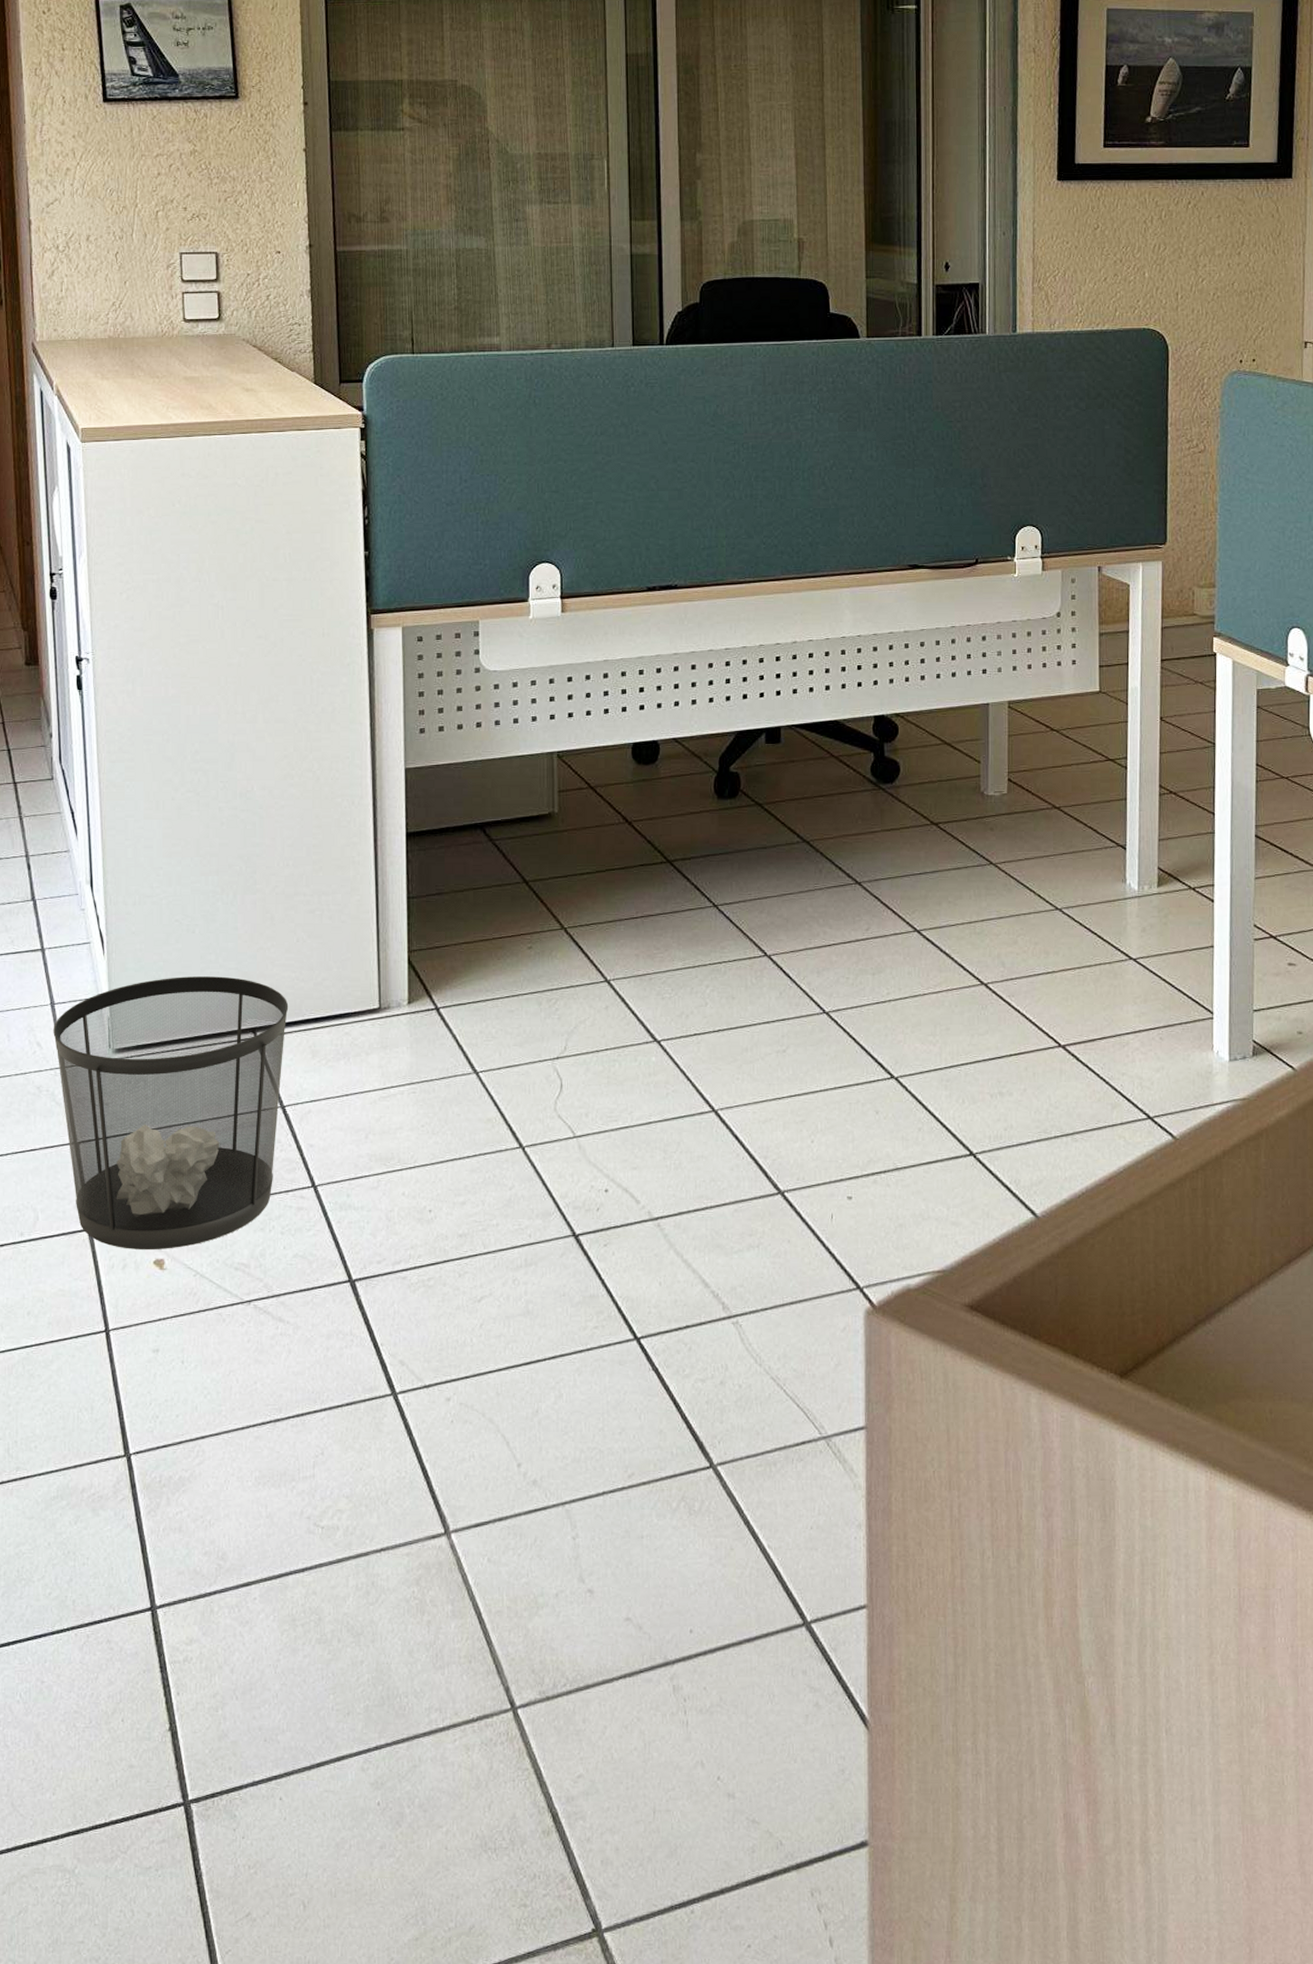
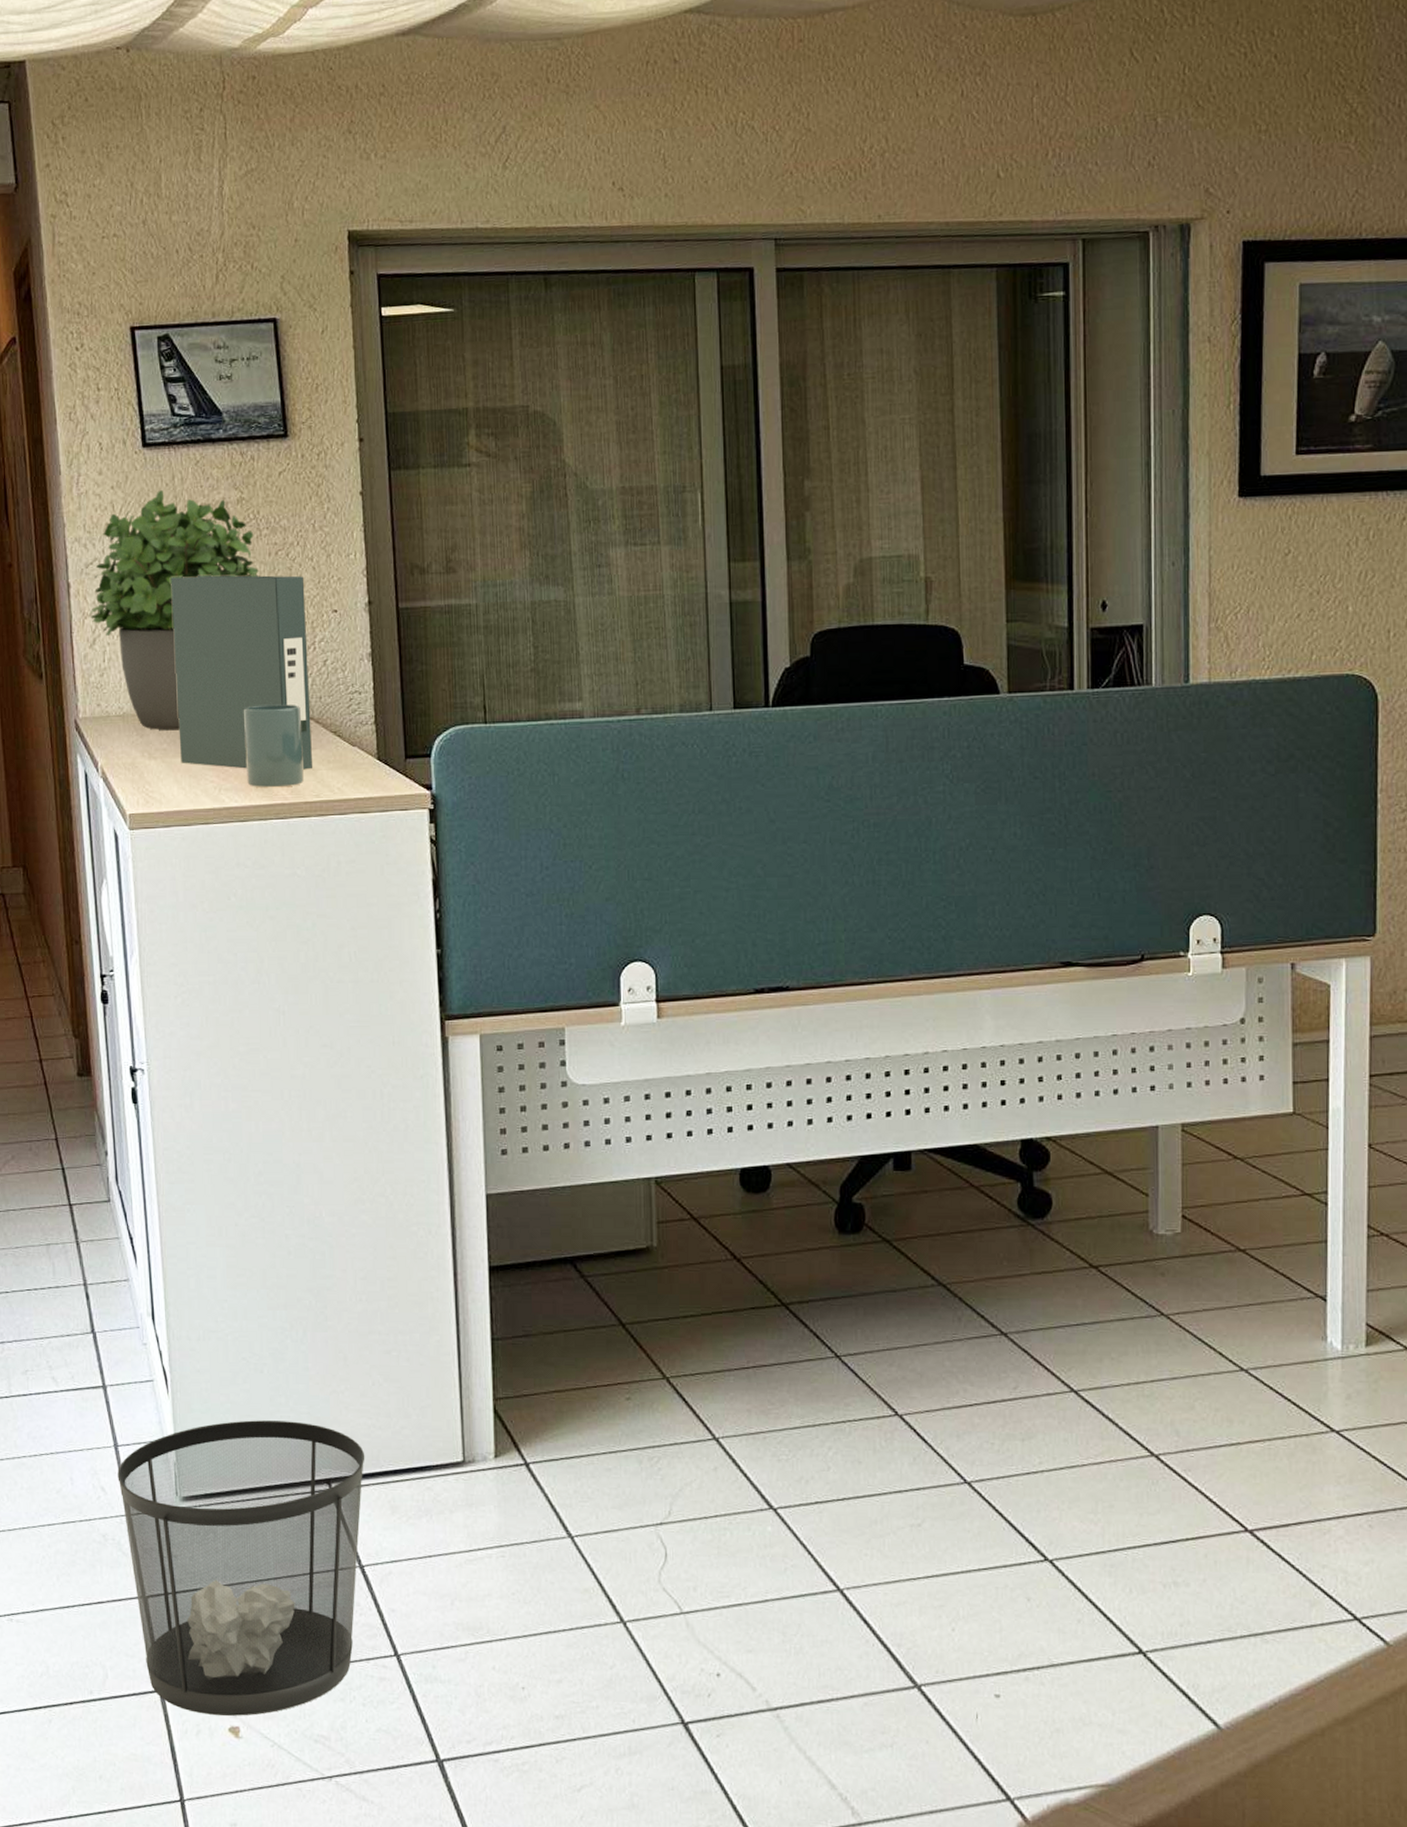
potted plant: none [49,140,209,354] -> present [89,489,259,731]
binder: none [126,217,255,391] -> present [170,575,313,770]
mug: none [191,333,247,407] -> present [243,704,305,788]

